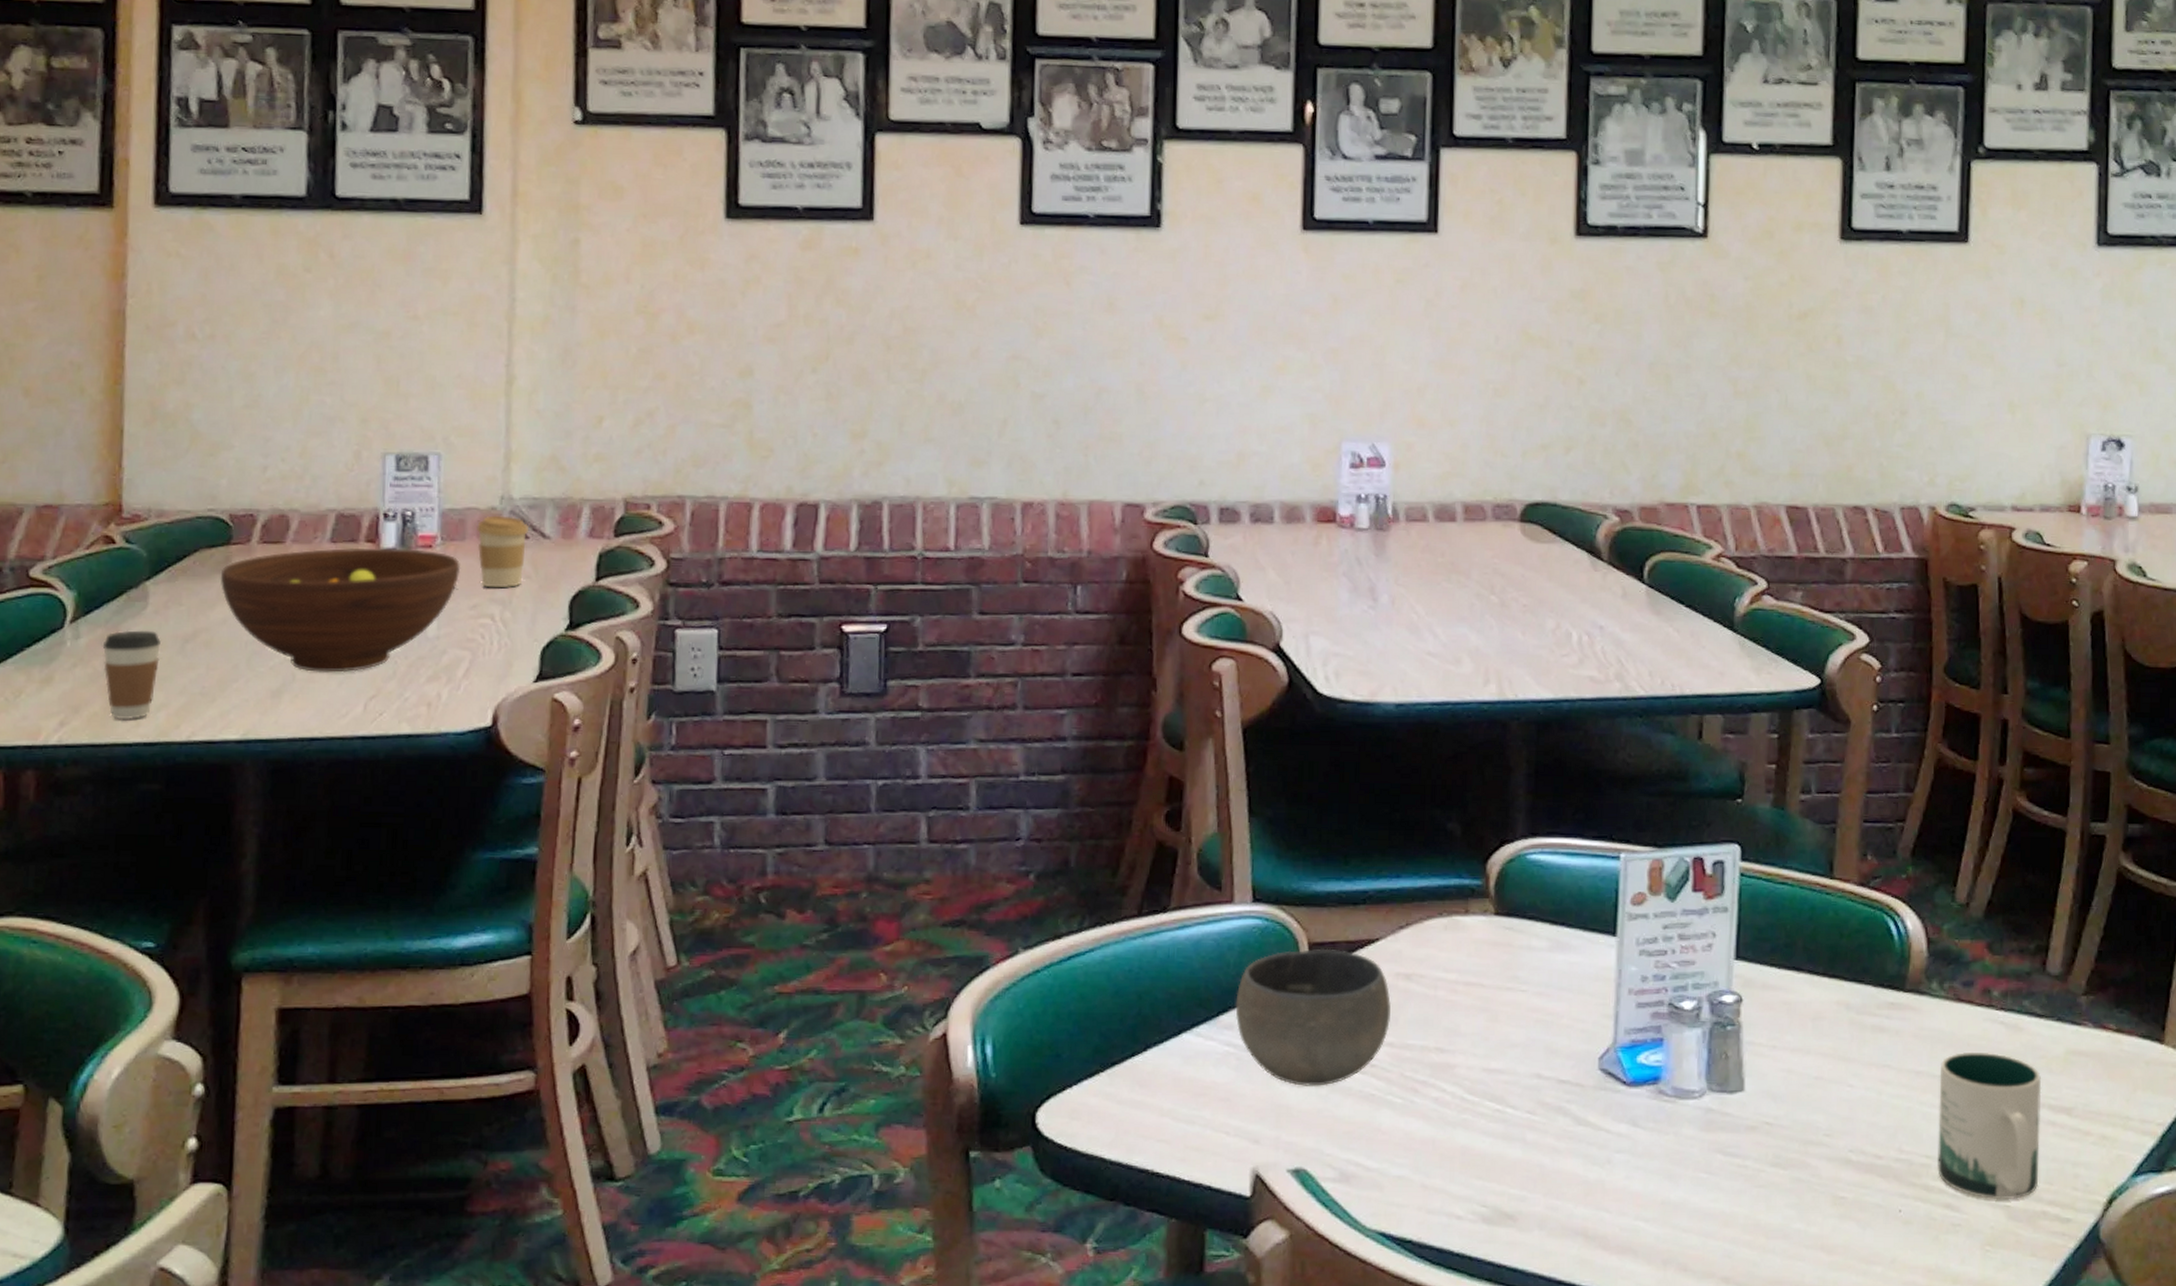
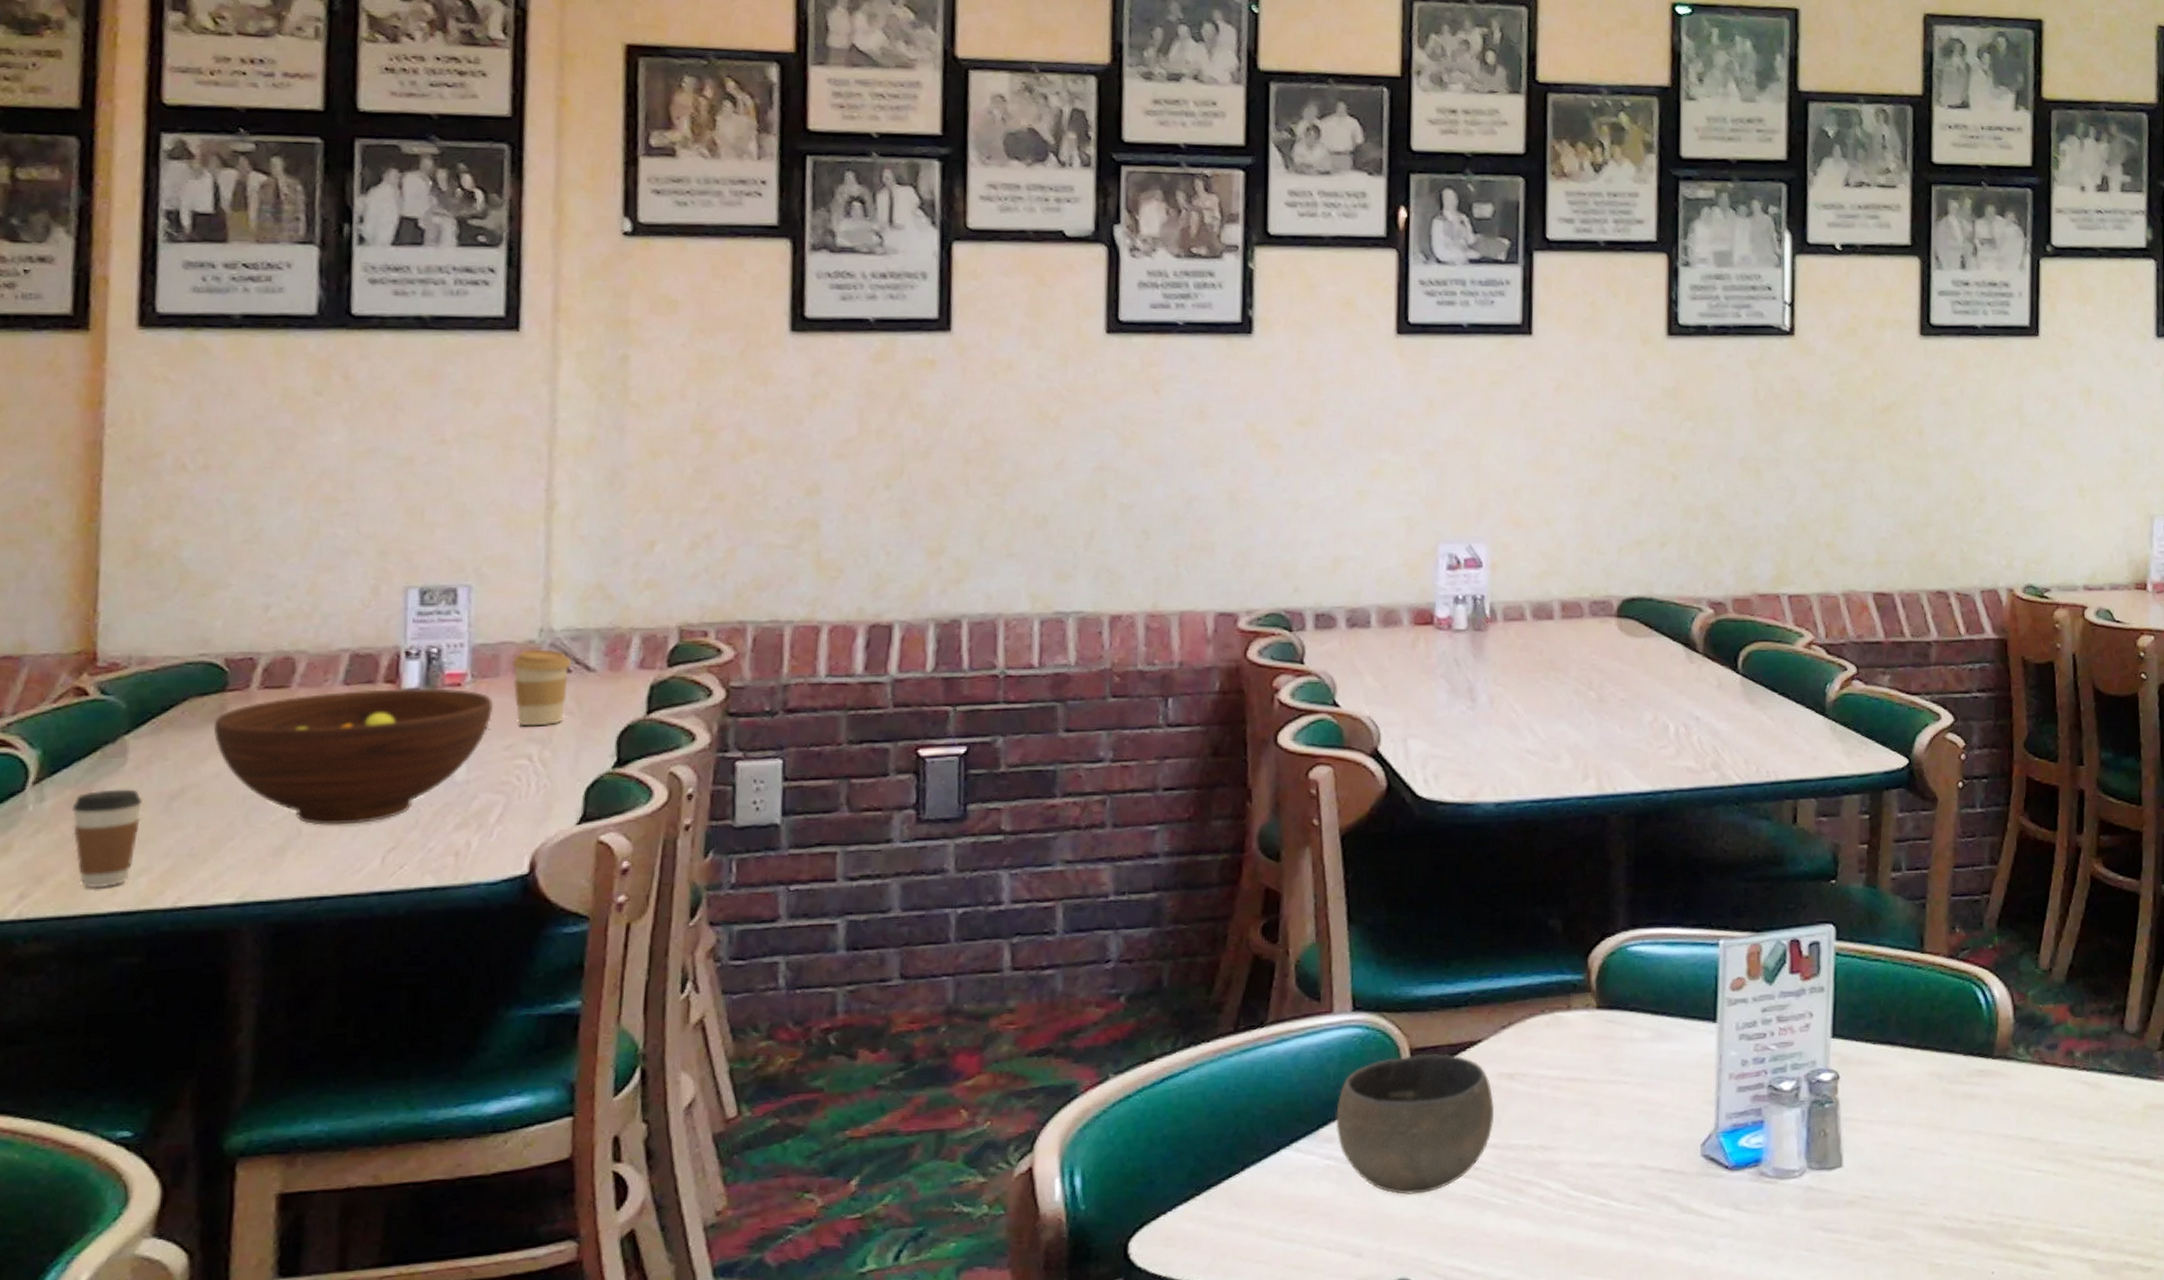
mug: present [1937,1052,2042,1199] -> none [2027,1112,2123,1254]

